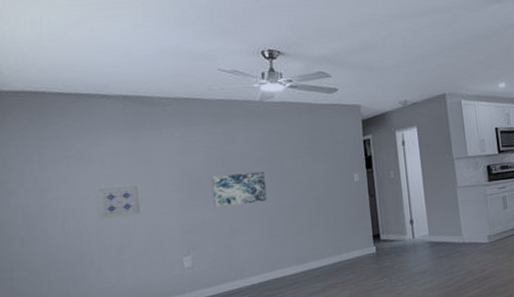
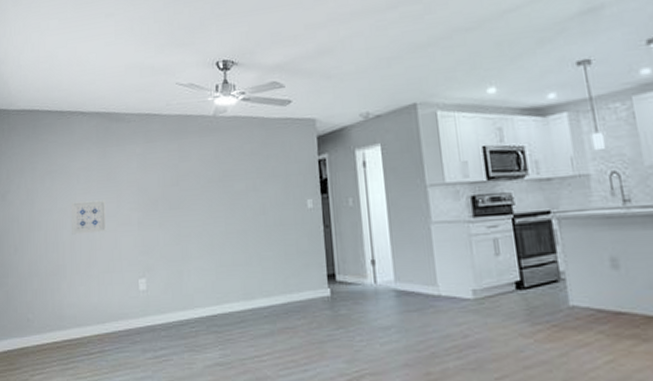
wall art: present [211,171,268,208] -> none [166,192,218,230]

